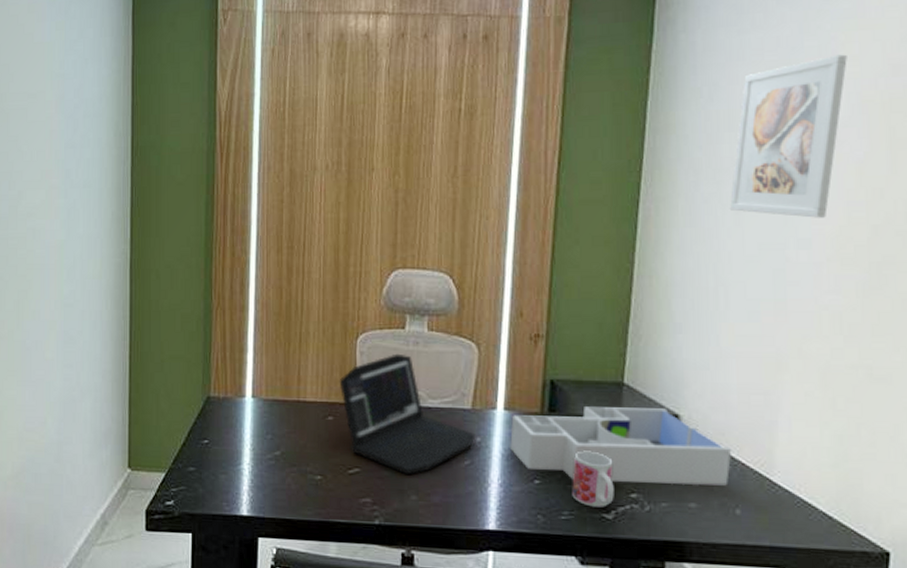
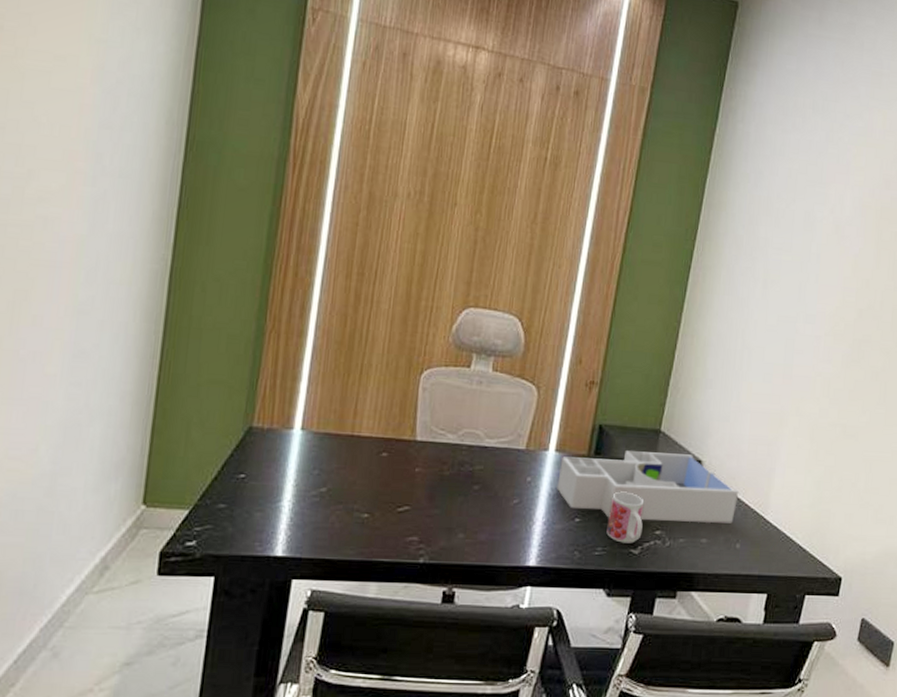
laptop: present [339,353,476,476] -> none [397,391,527,514]
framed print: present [730,54,847,218] -> none [760,164,857,299]

